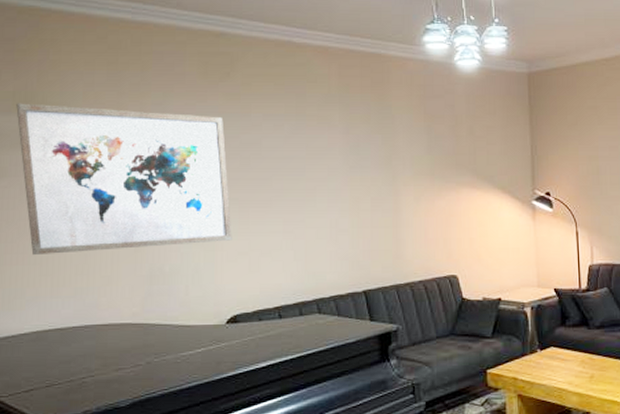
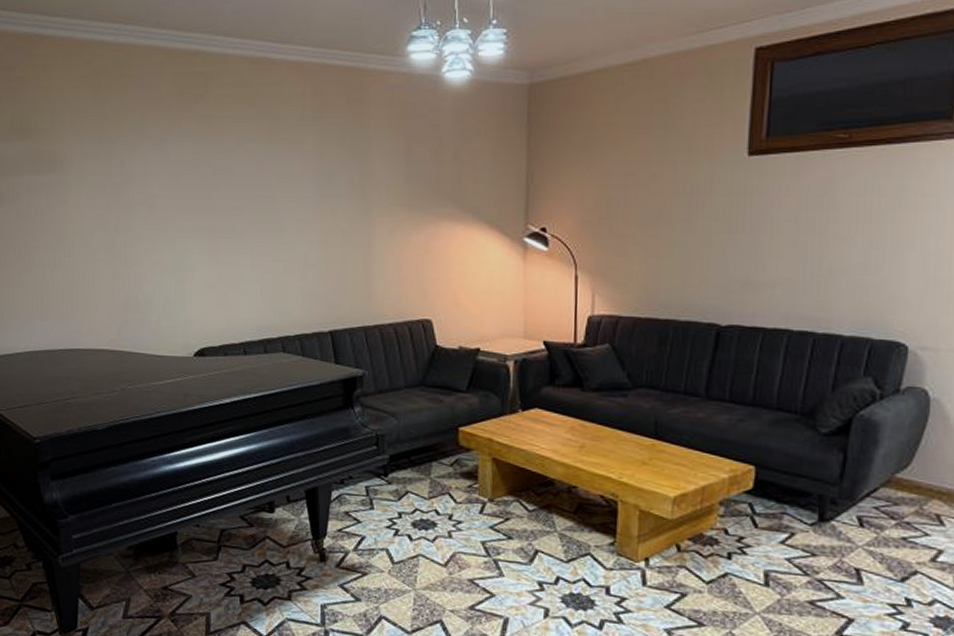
wall art: present [16,103,232,256] -> none [14,130,202,279]

